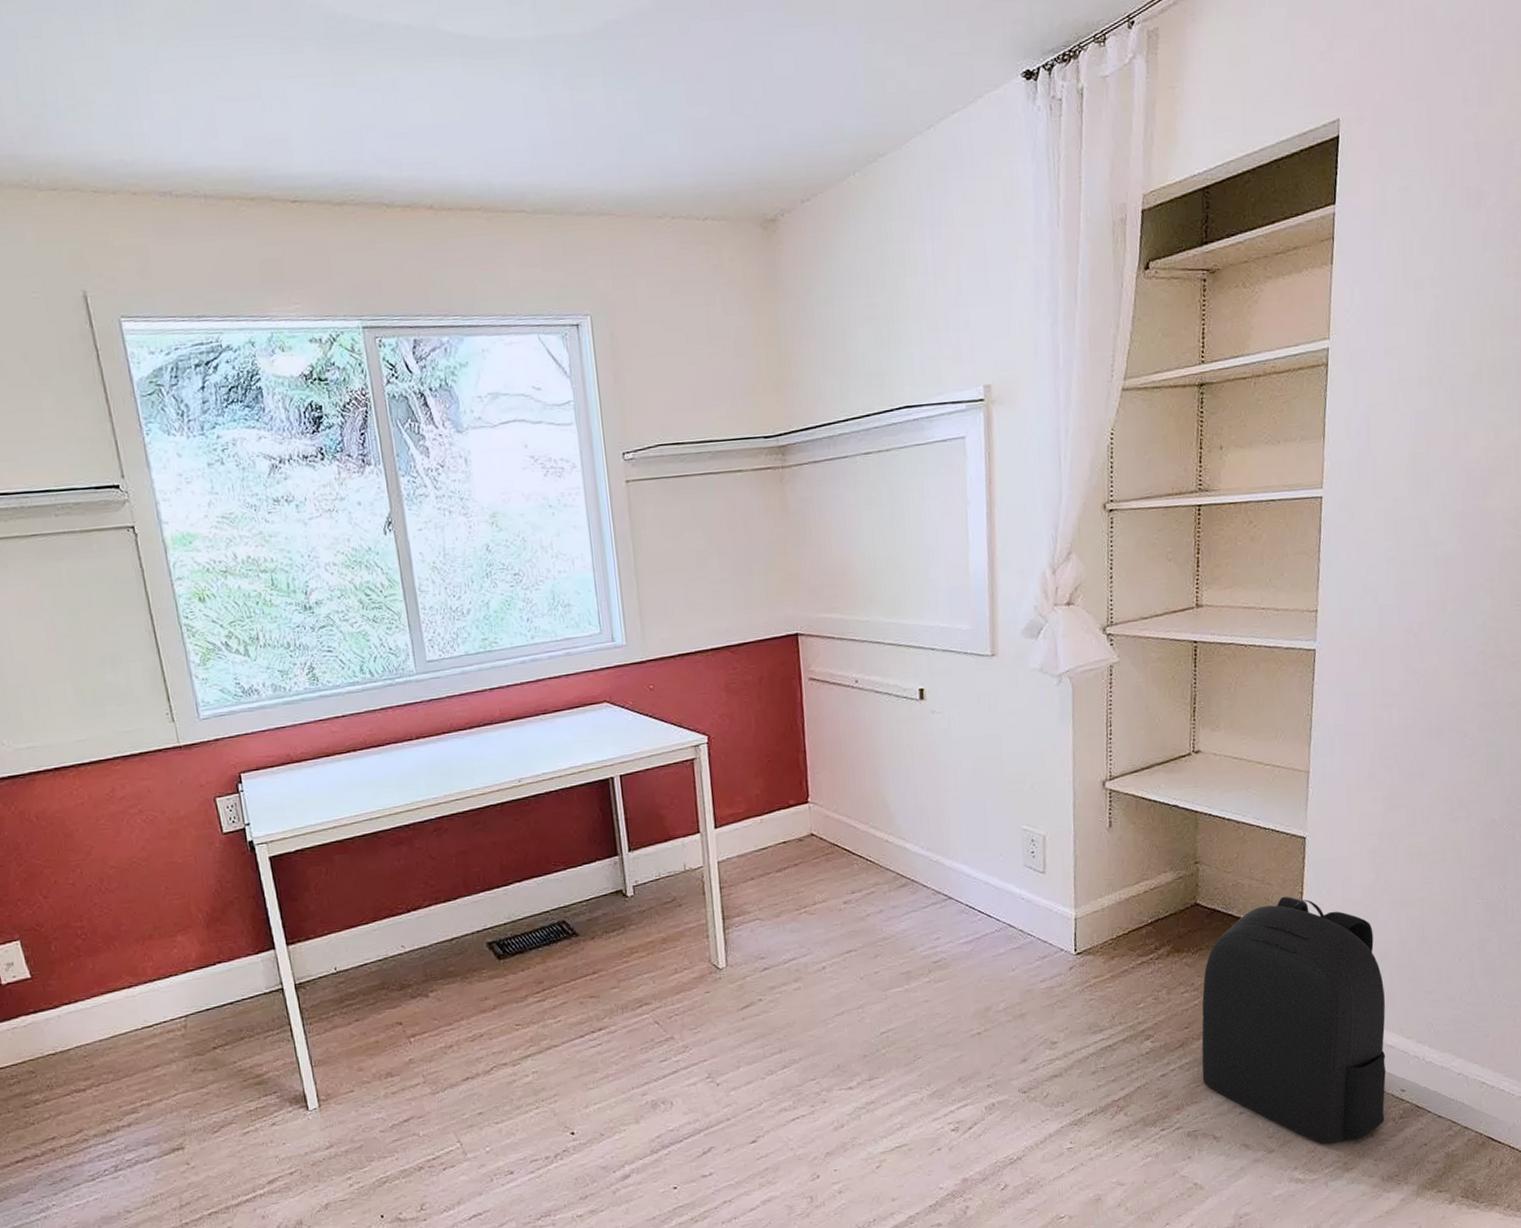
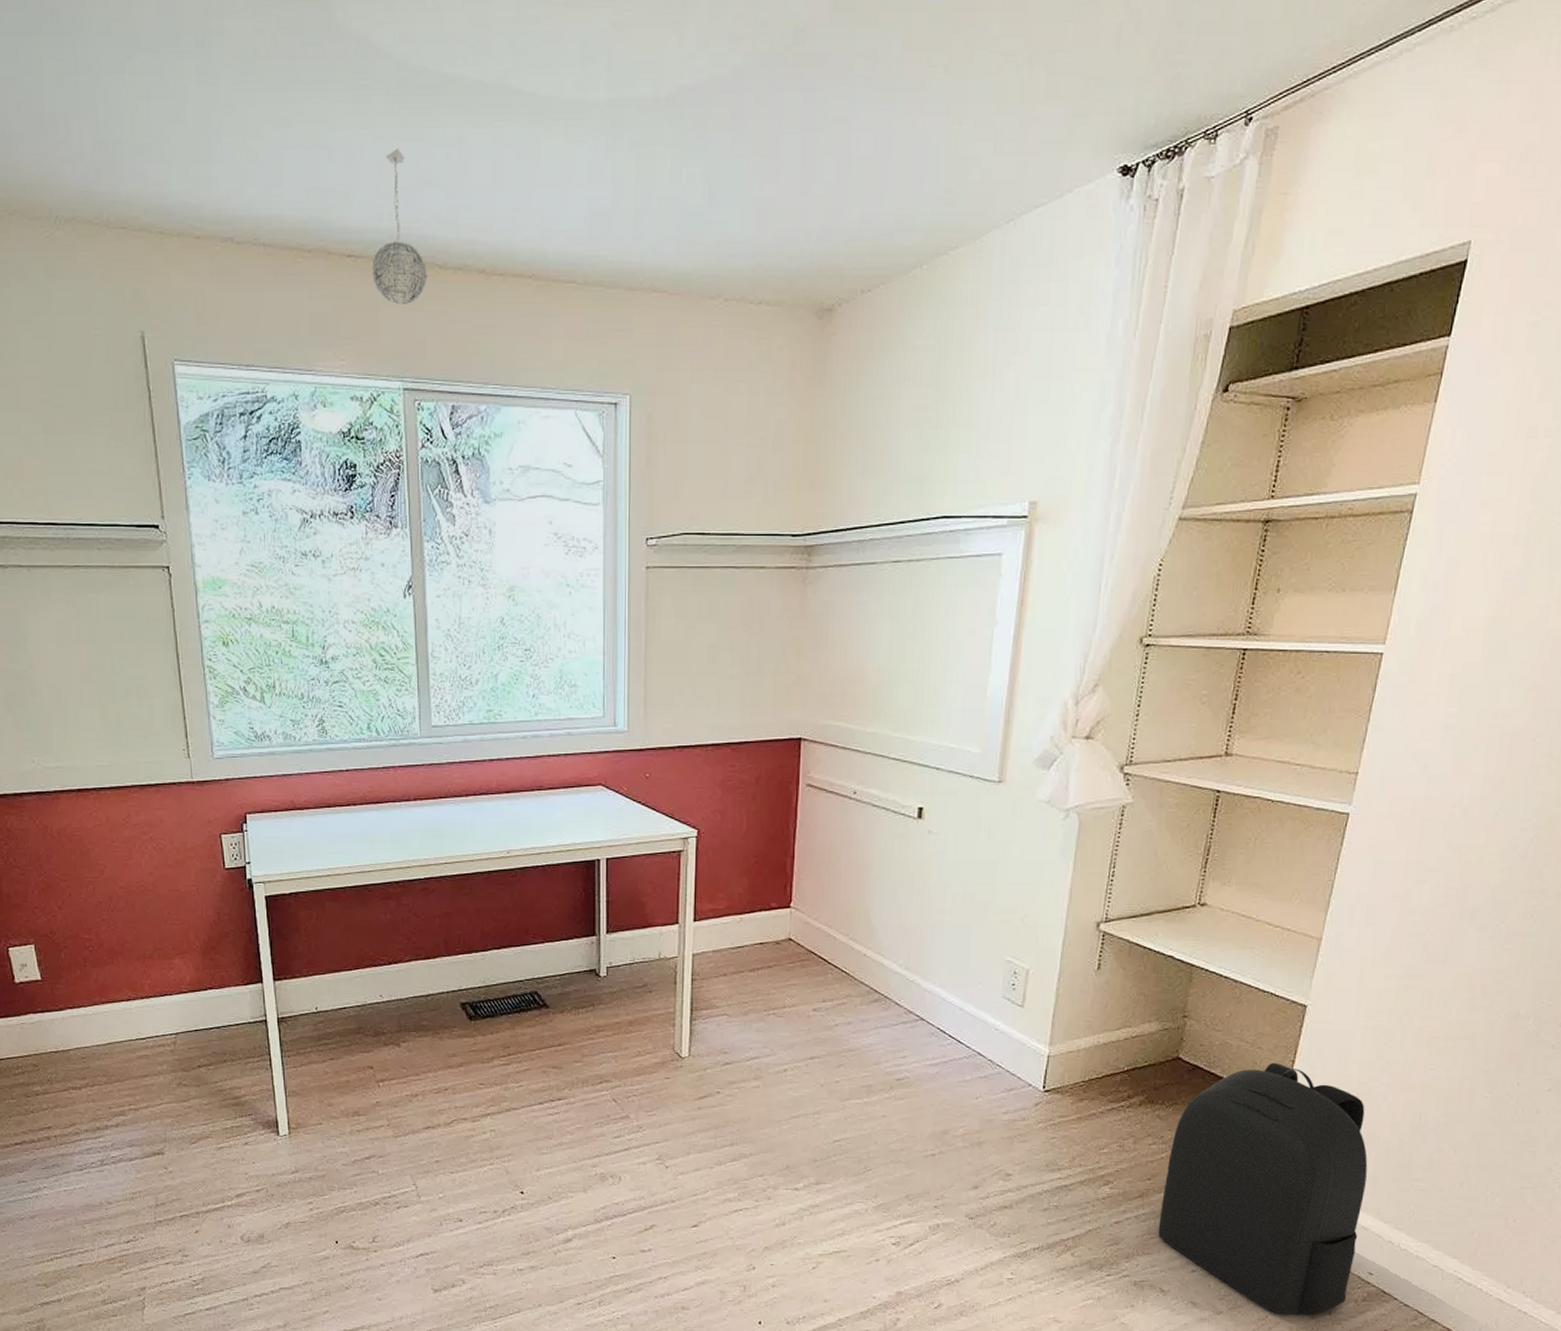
pendant light: none [318,95,376,246] -> present [372,148,427,305]

